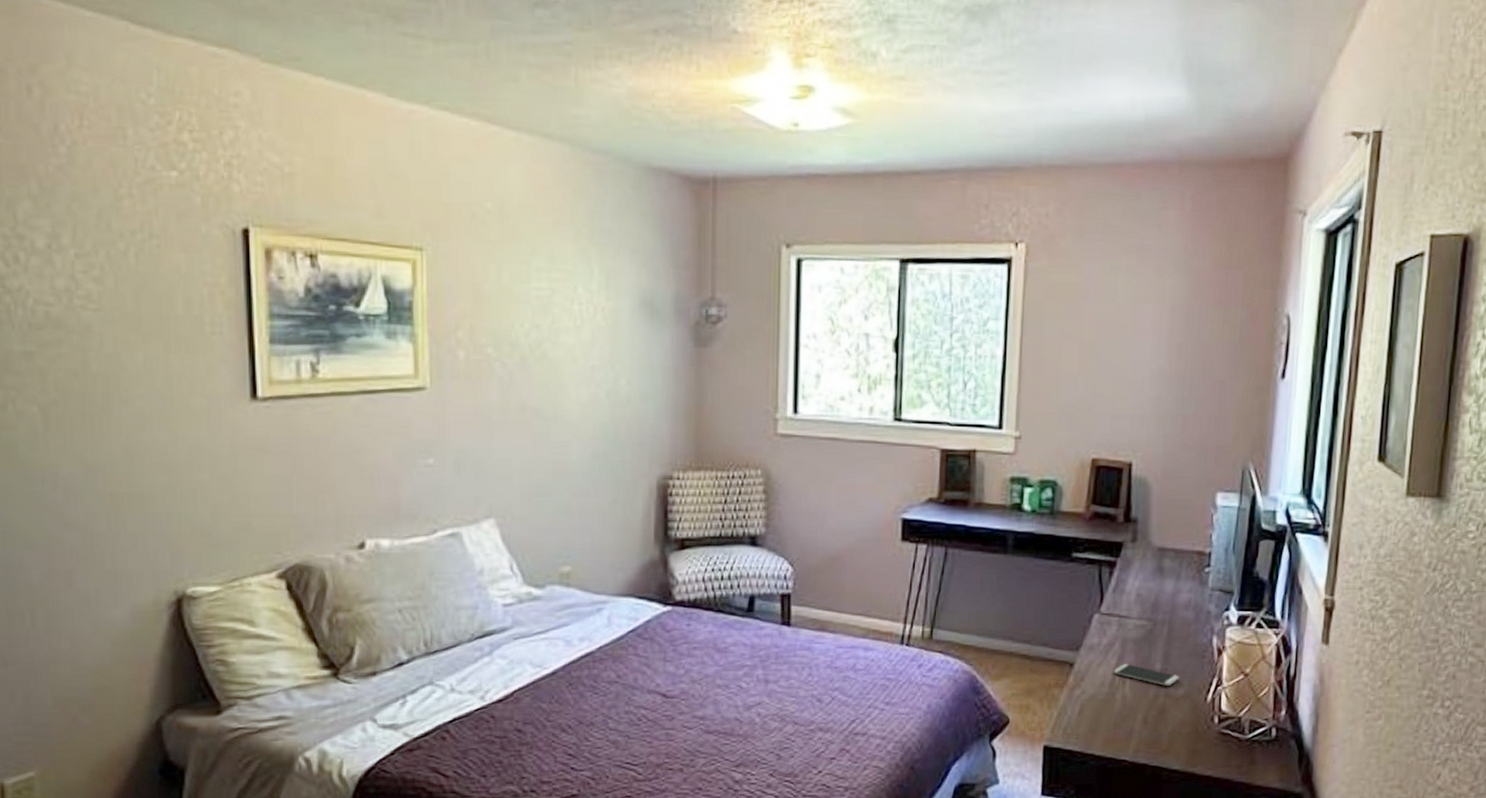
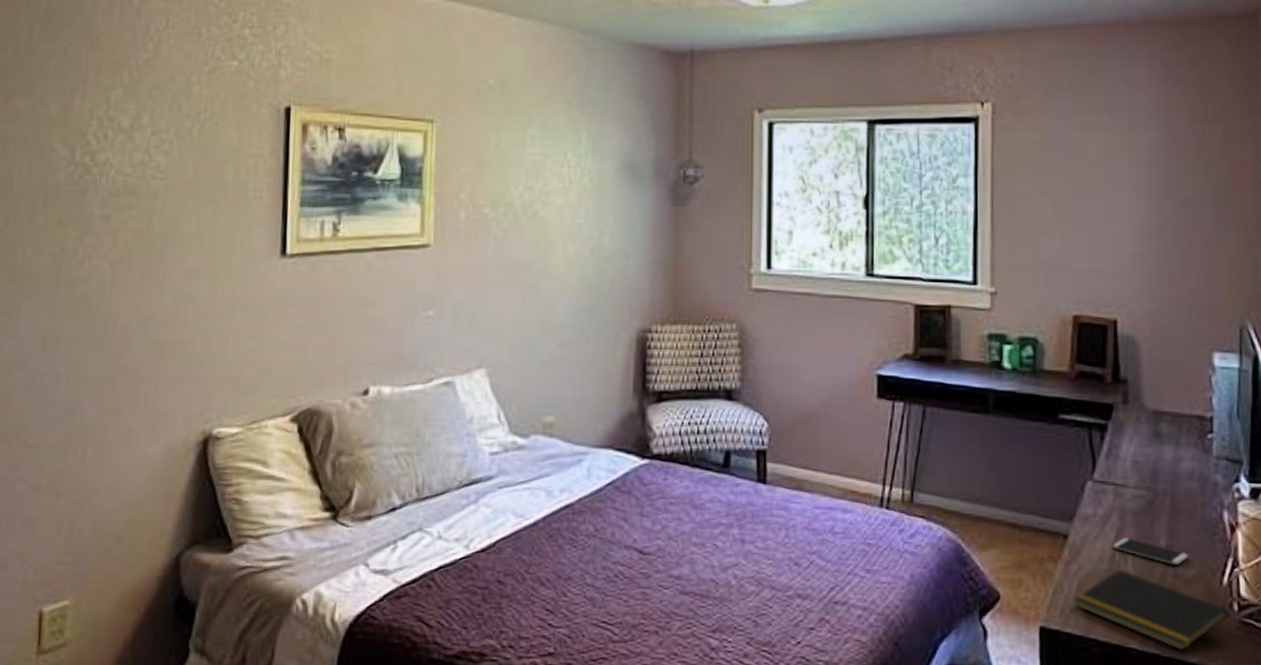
notepad: none [1075,691,1210,760] -> present [1073,568,1229,652]

